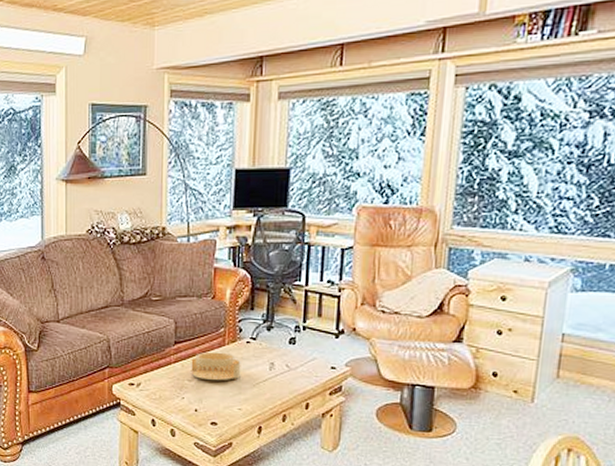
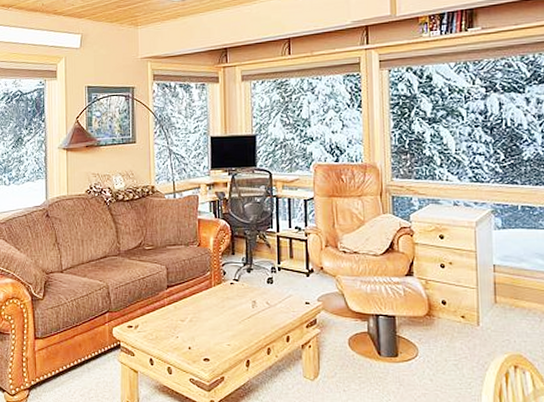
architectural model: present [191,352,241,381] -> none [183,293,227,320]

